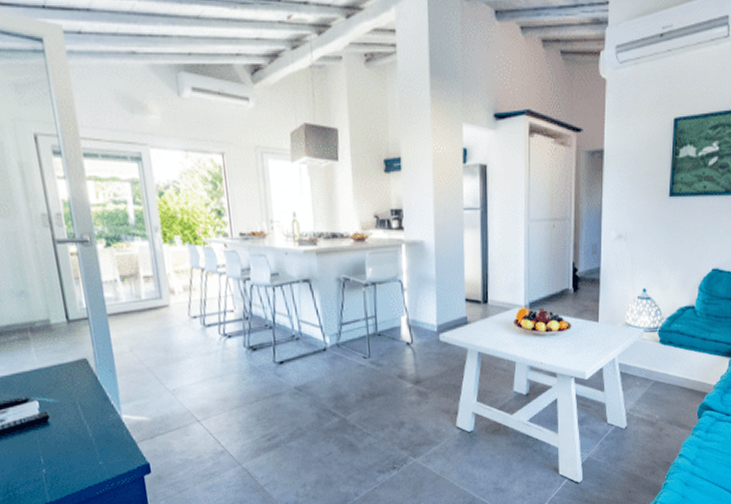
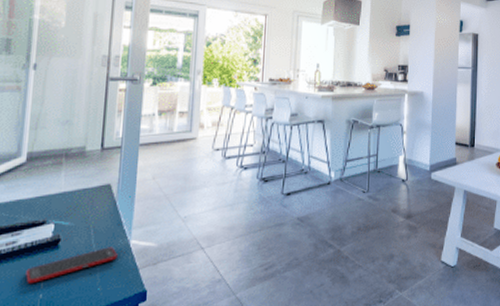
cell phone: none [22,422,112,460] -> present [26,247,118,284]

